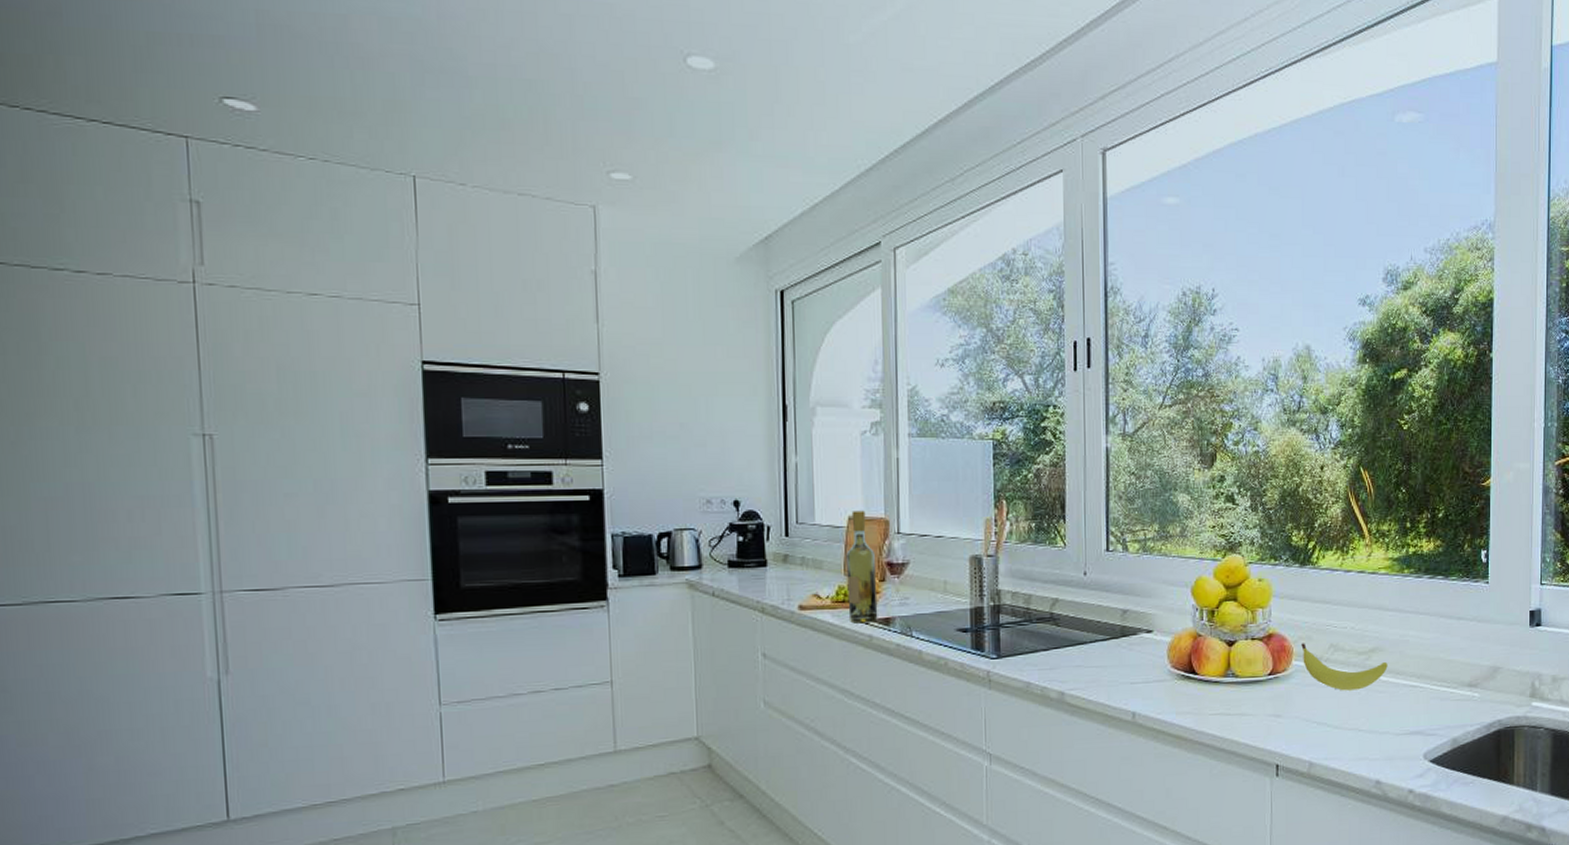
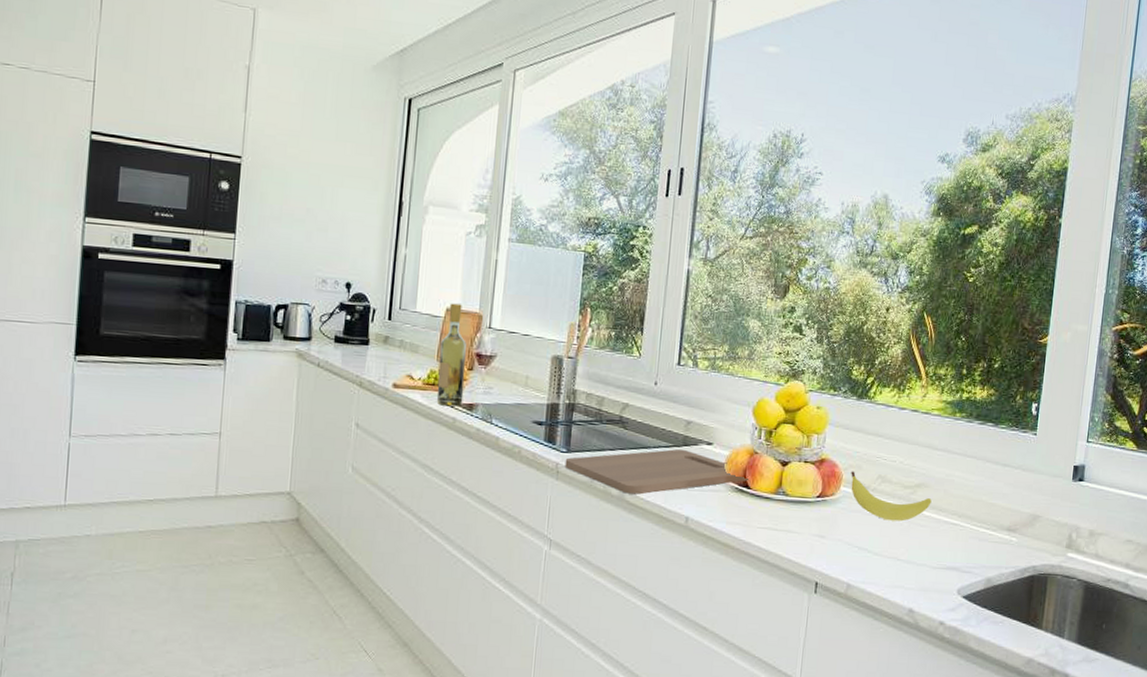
cutting board: none [996,640,1196,695] -> present [564,449,750,495]

